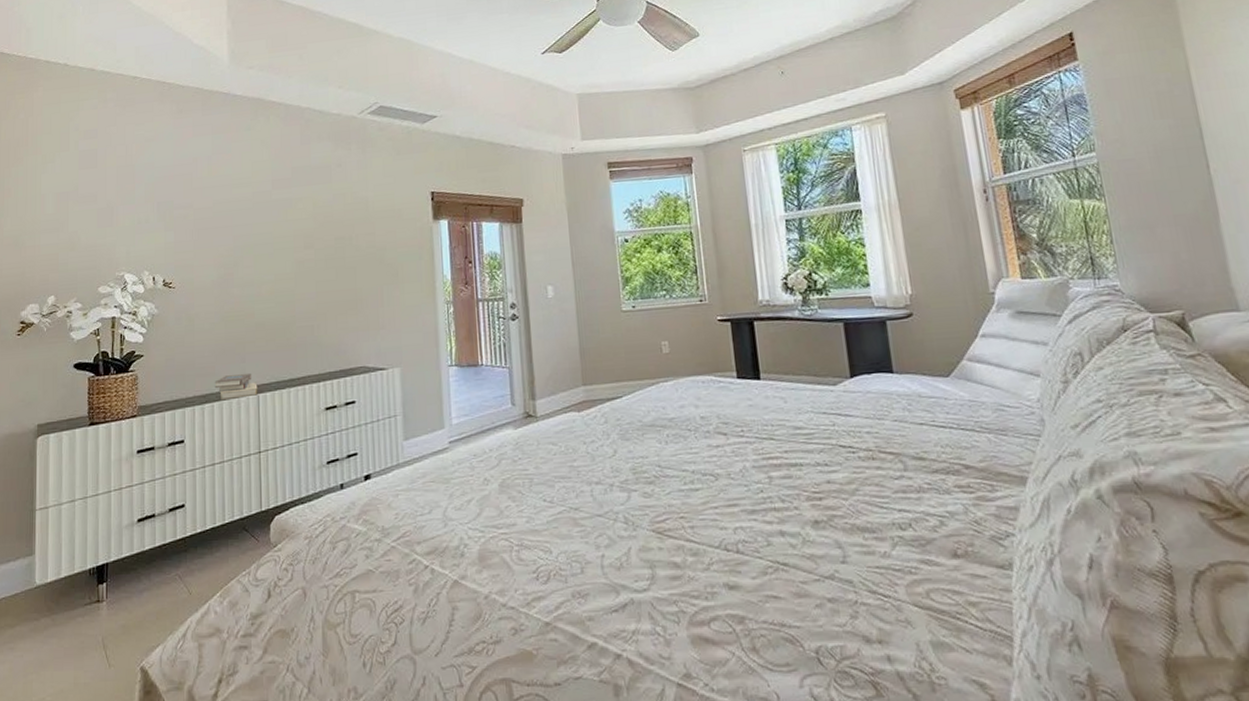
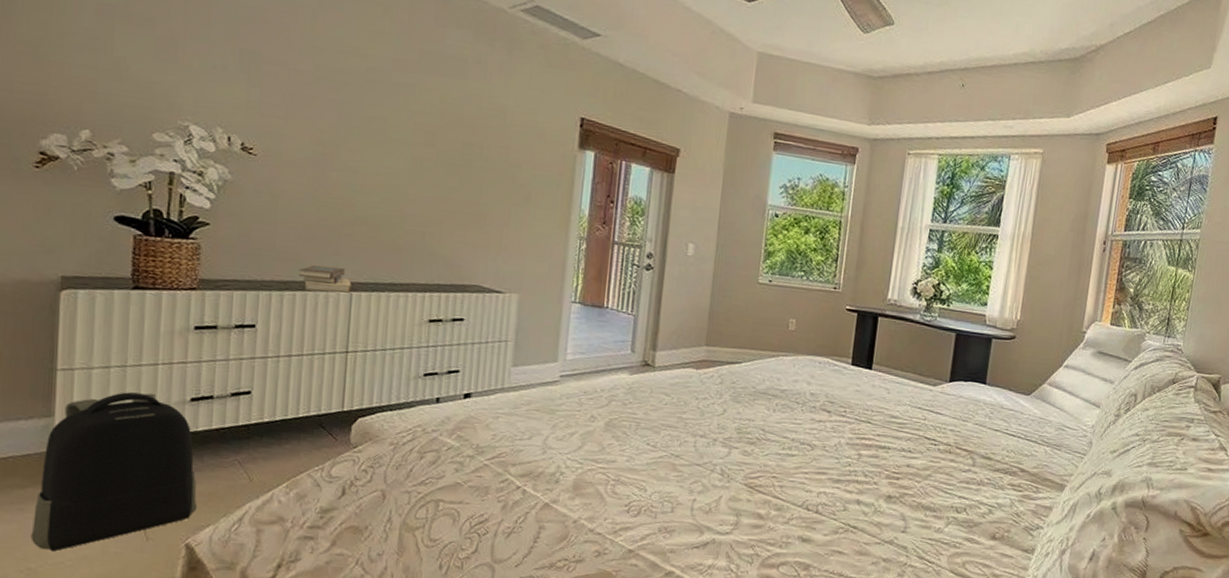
backpack: none [19,519,148,688] -> present [31,392,198,552]

